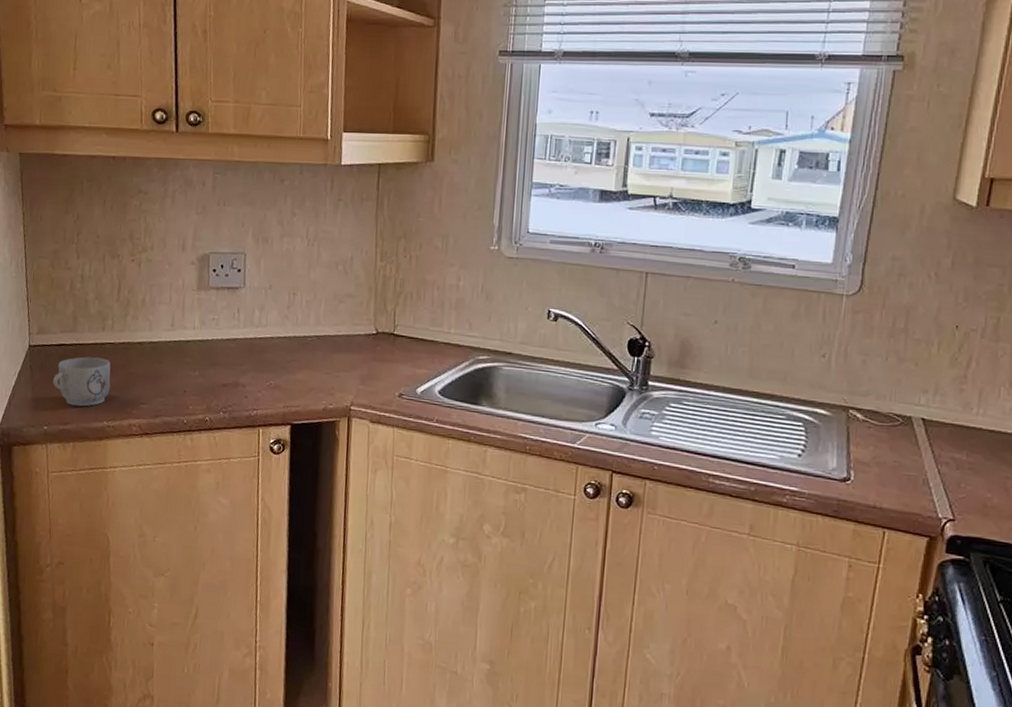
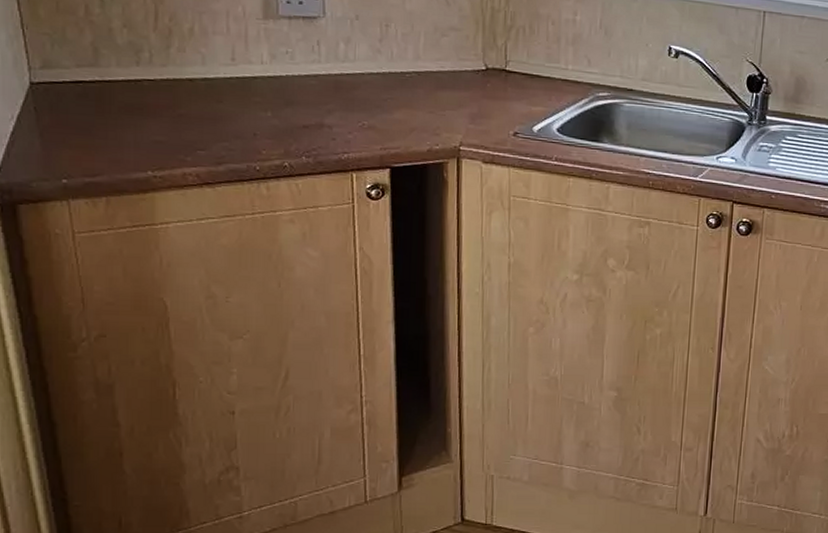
mug: present [53,357,111,407] -> none [70,96,153,155]

